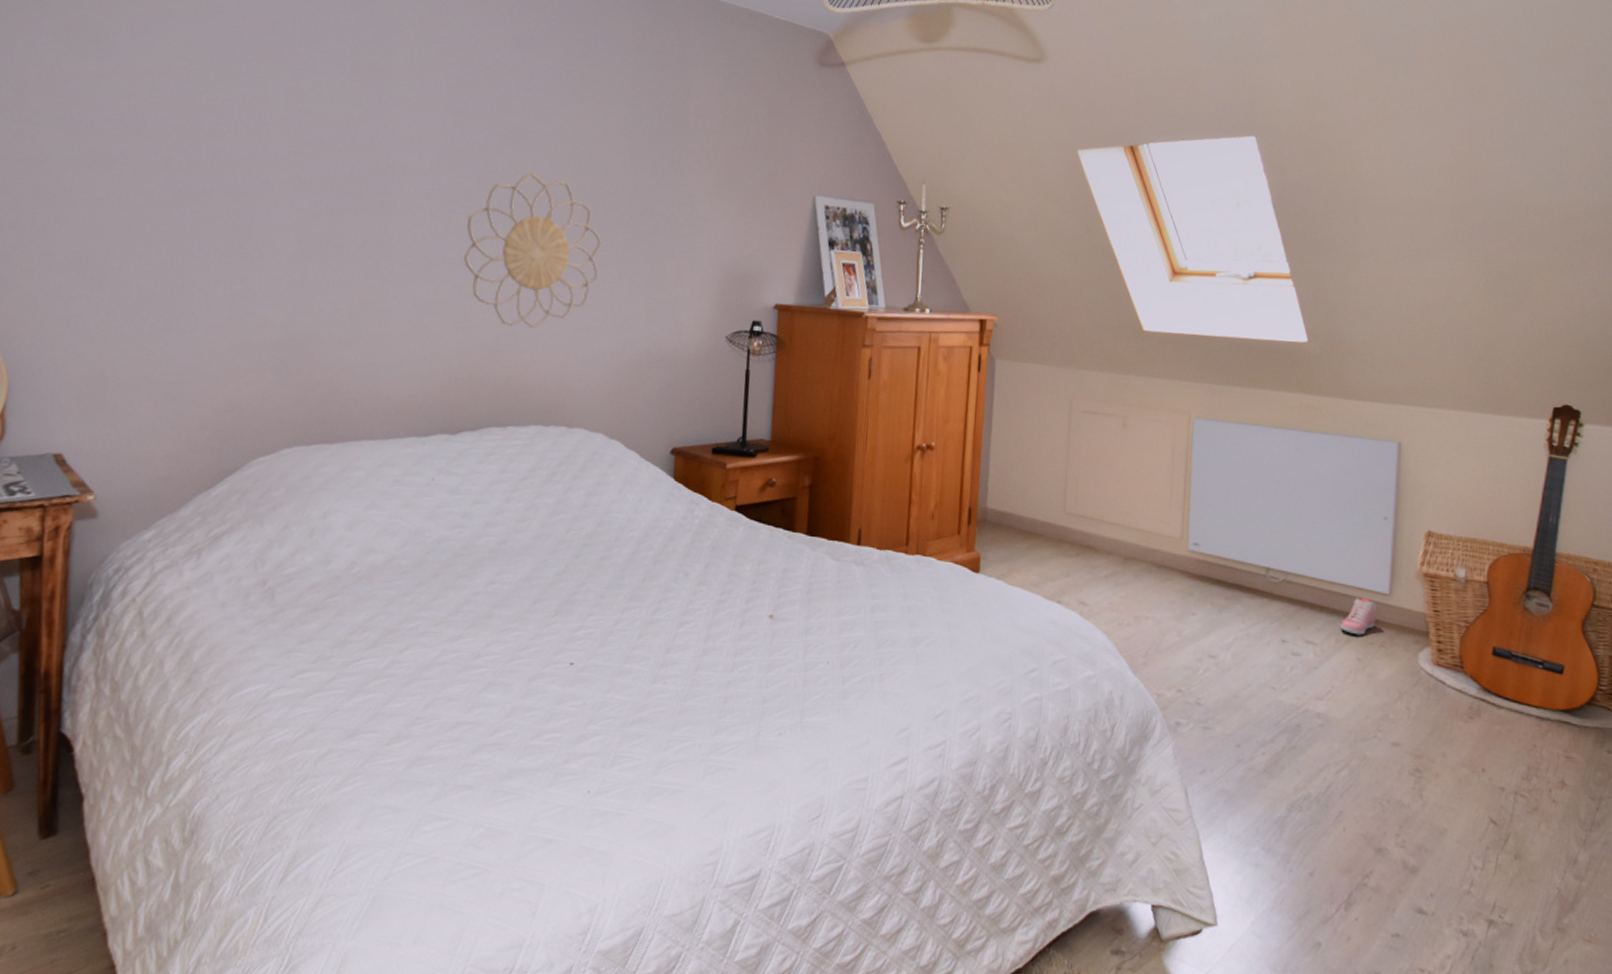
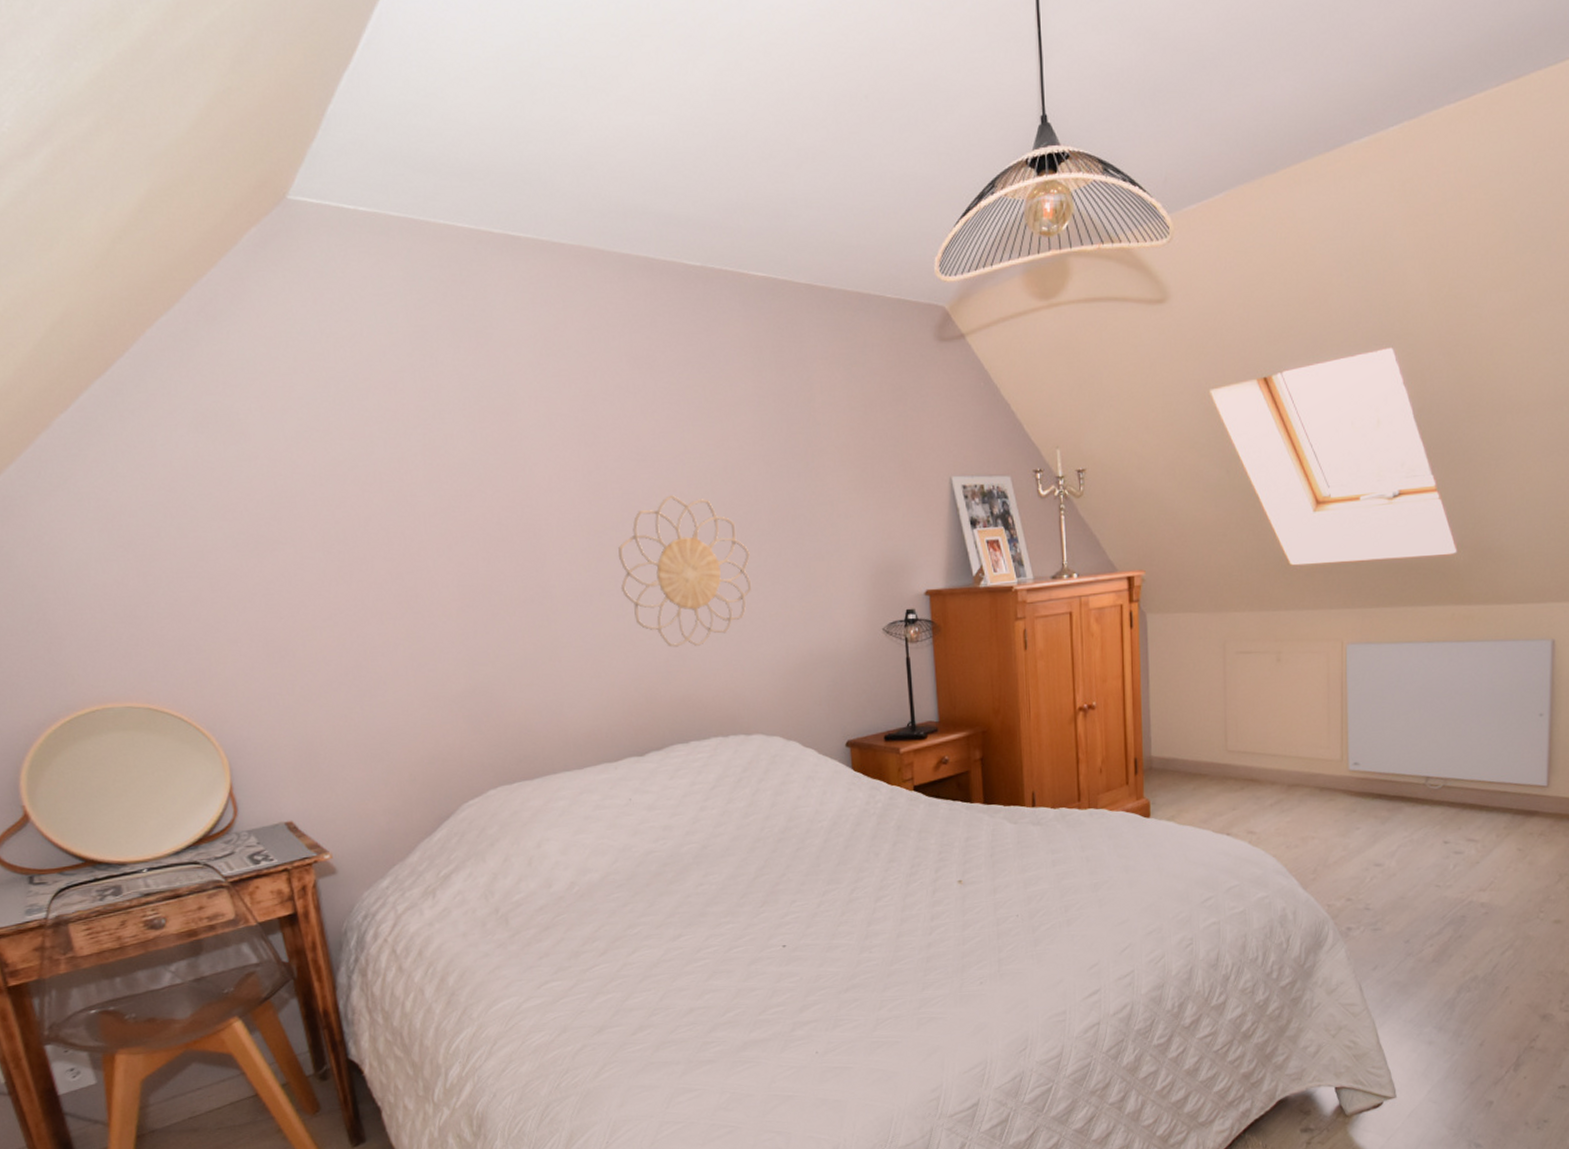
sneaker: present [1340,598,1377,636] -> none [1500,793,1535,828]

